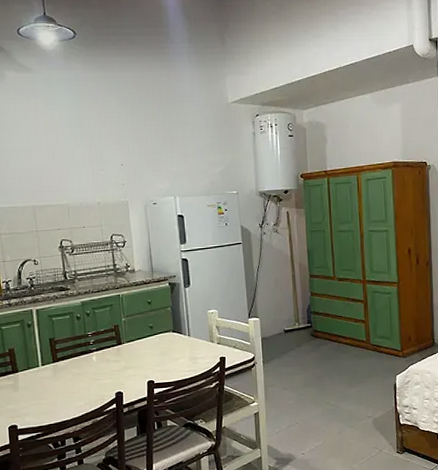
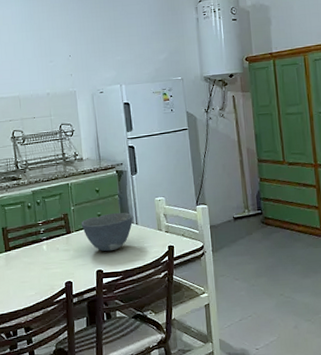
bowl: none [132,324,186,363] -> present [81,212,133,252]

